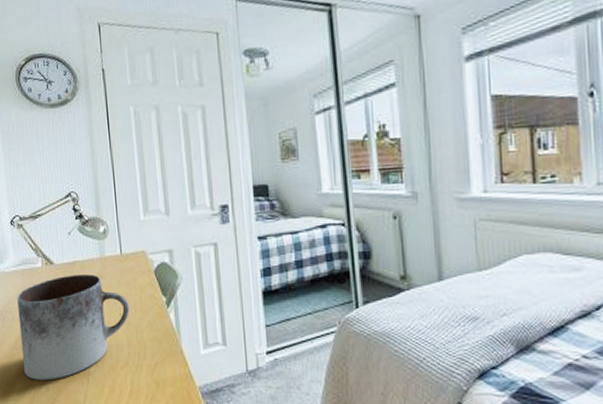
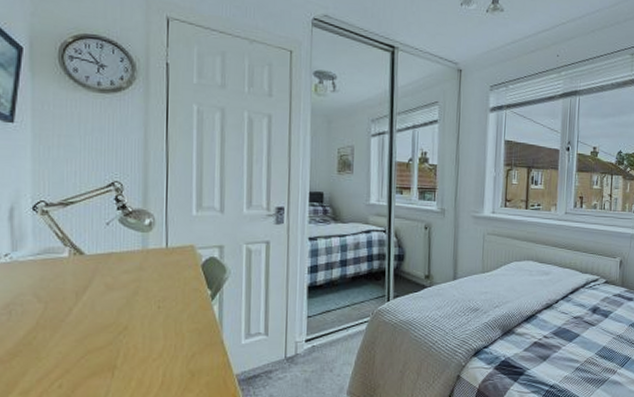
mug: present [17,274,130,381] -> none [31,266,171,377]

